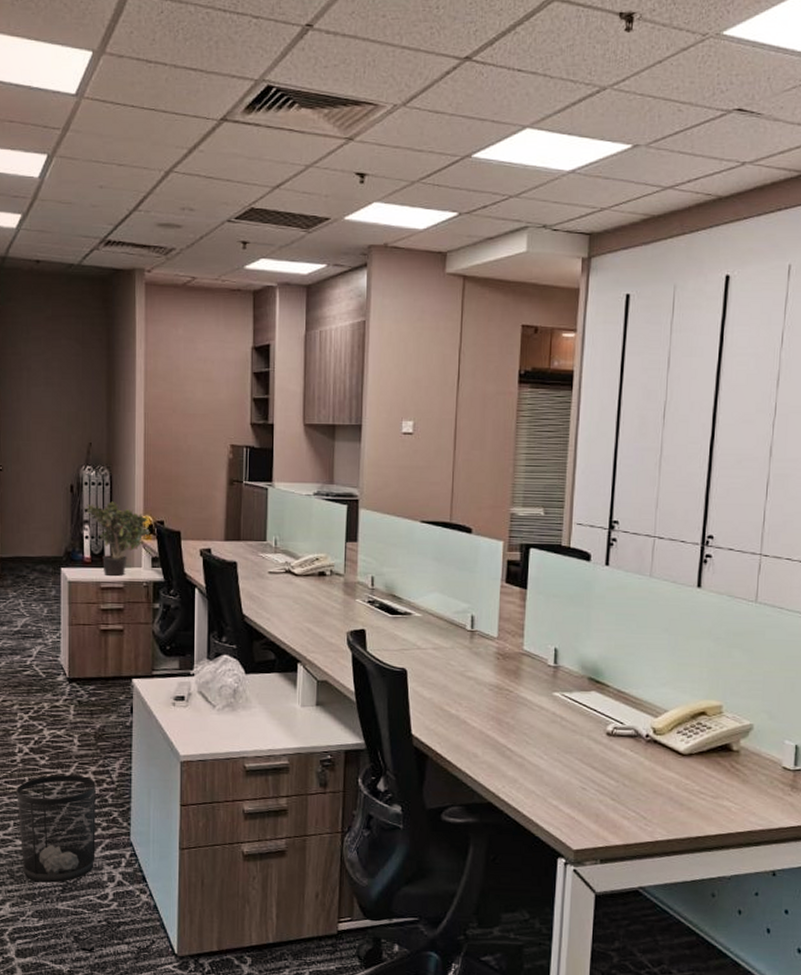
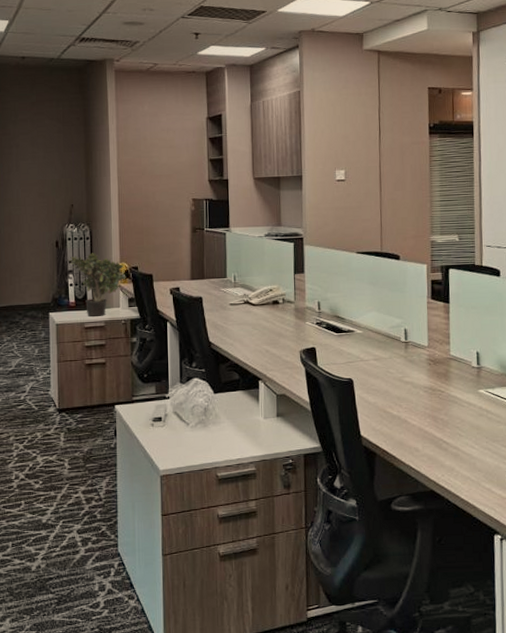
waste bin: present [17,774,96,883] -> none [14,495,87,597]

